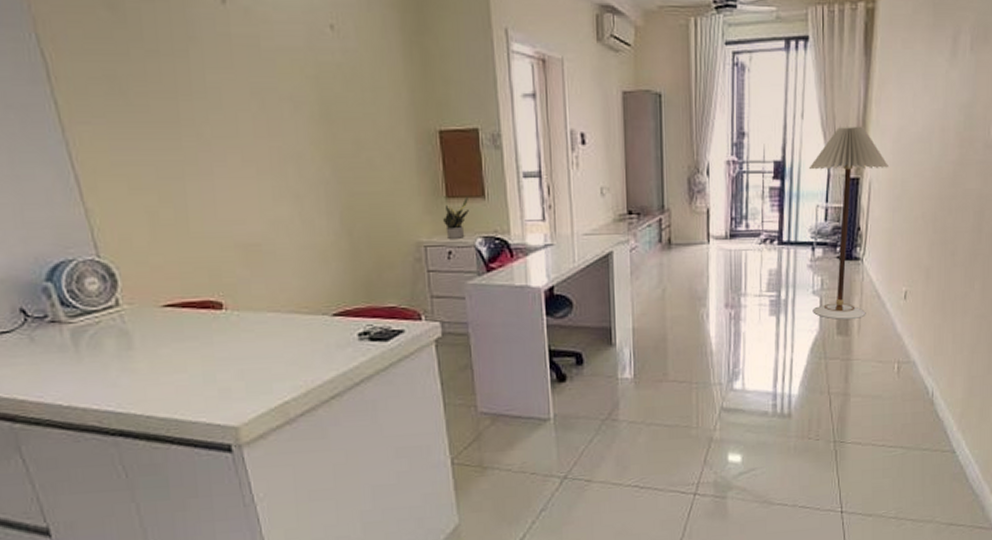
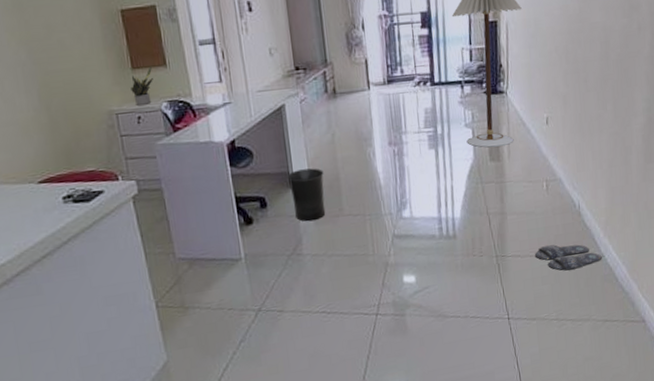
waste bin: none [608,325,650,385] -> present [287,168,326,222]
slippers: none [878,434,953,465] -> present [535,244,602,271]

